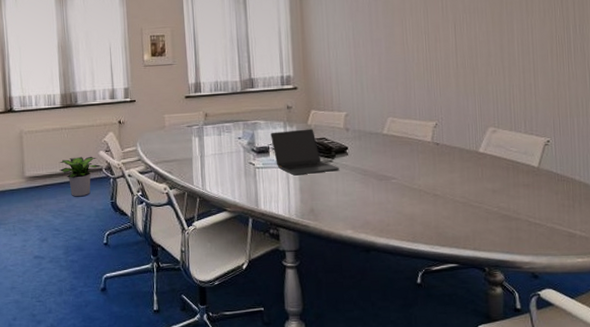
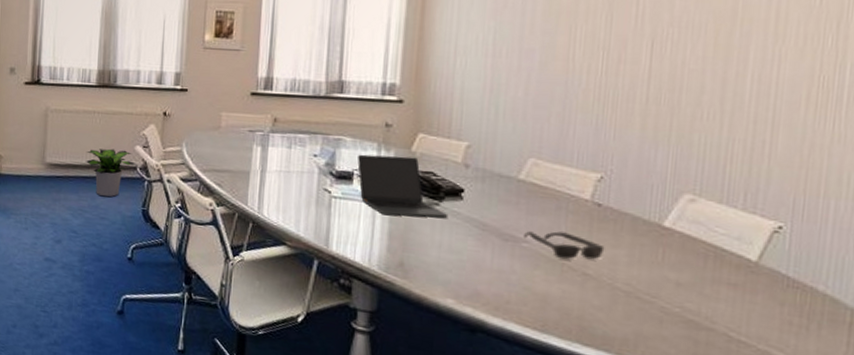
glasses: none [392,167,445,187] -> present [524,231,605,260]

